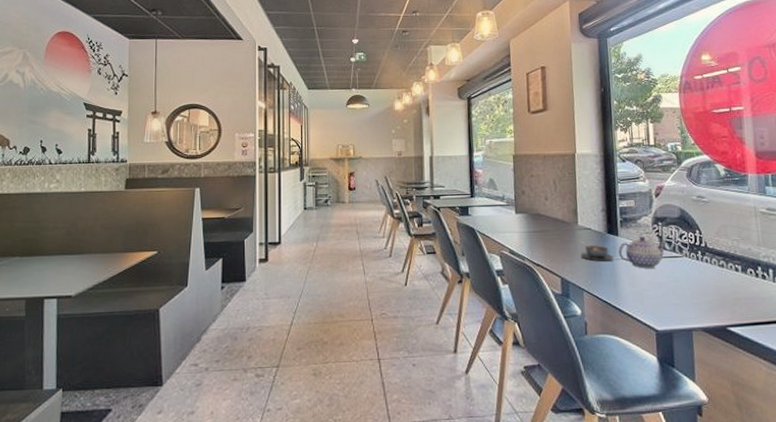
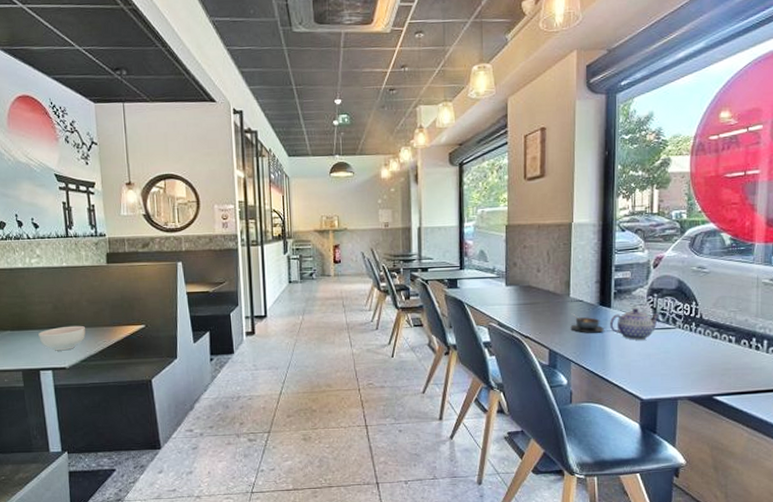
bowl: none [47,251,97,278] -> present [38,325,86,351]

